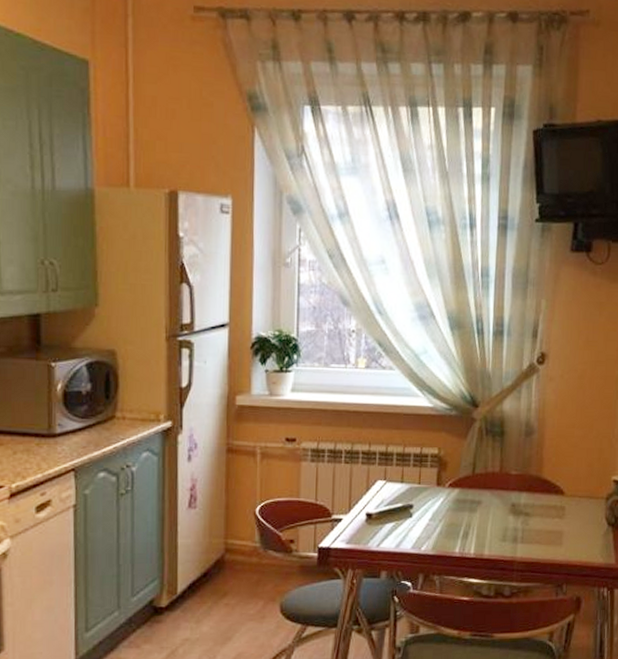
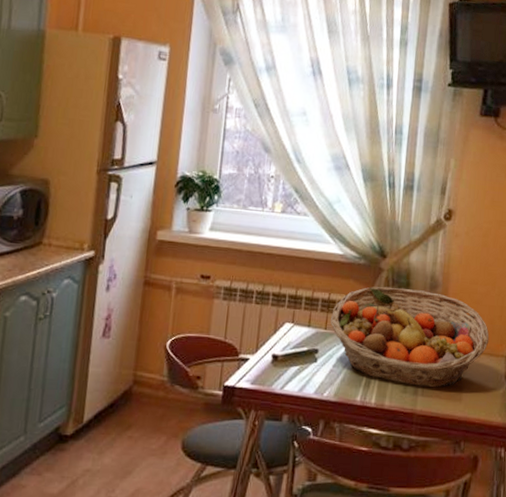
fruit basket: none [423,436,588,533] -> present [330,286,490,387]

